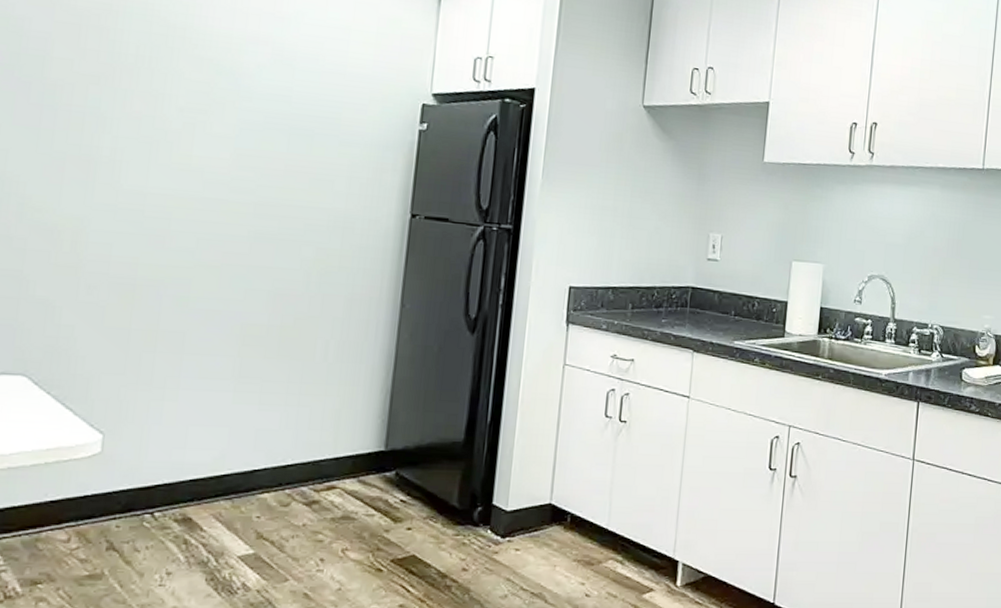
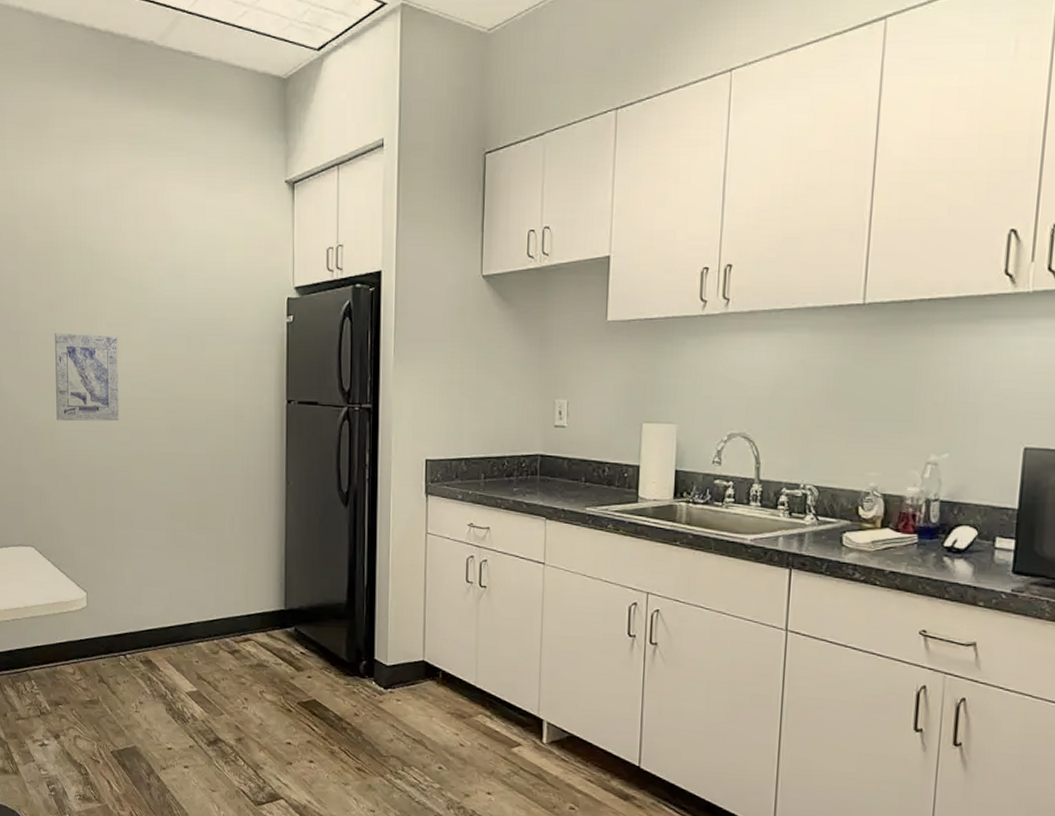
wall art: none [86,111,193,224] -> present [55,333,119,422]

